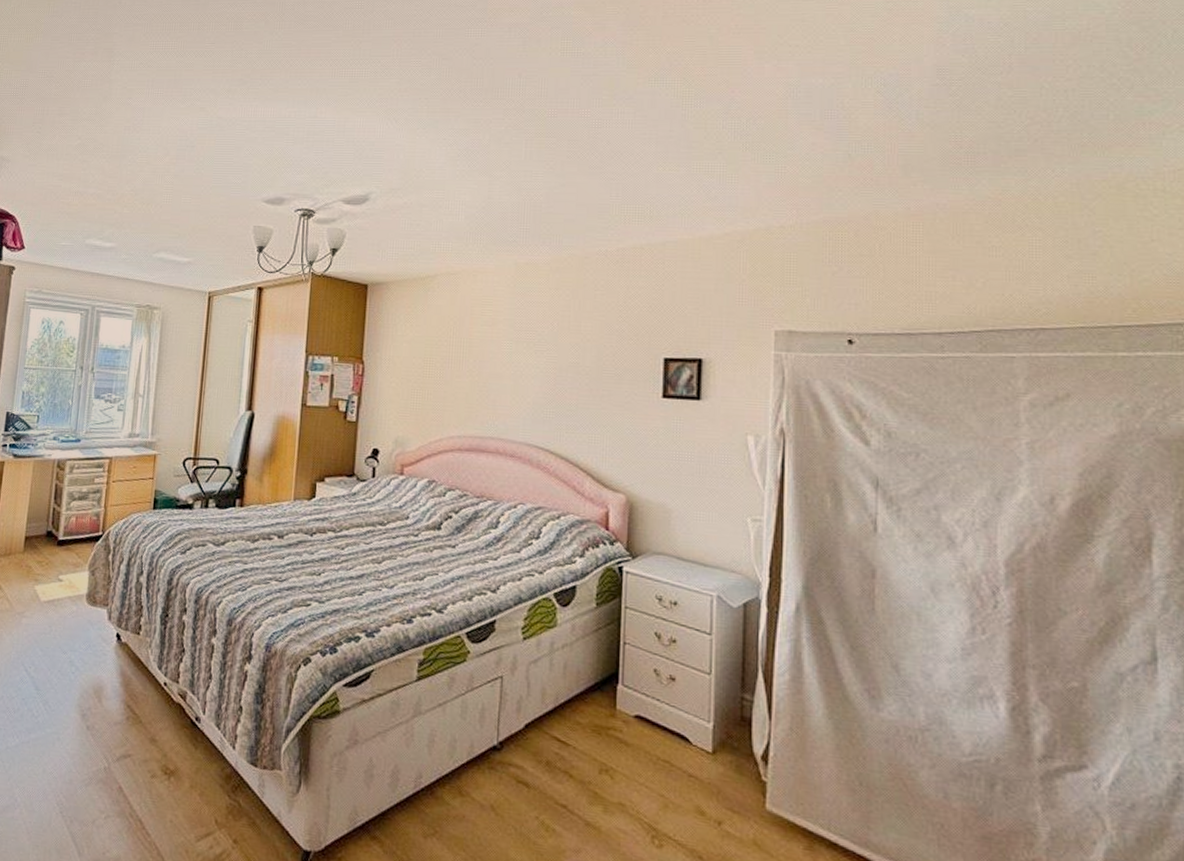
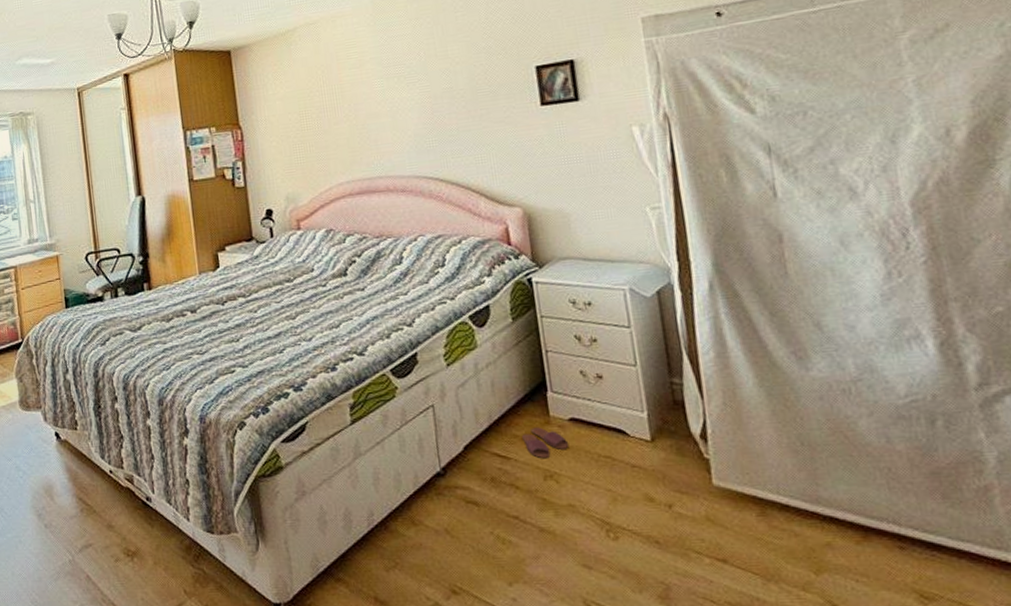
slippers: none [585,717,629,752] -> present [522,427,568,459]

